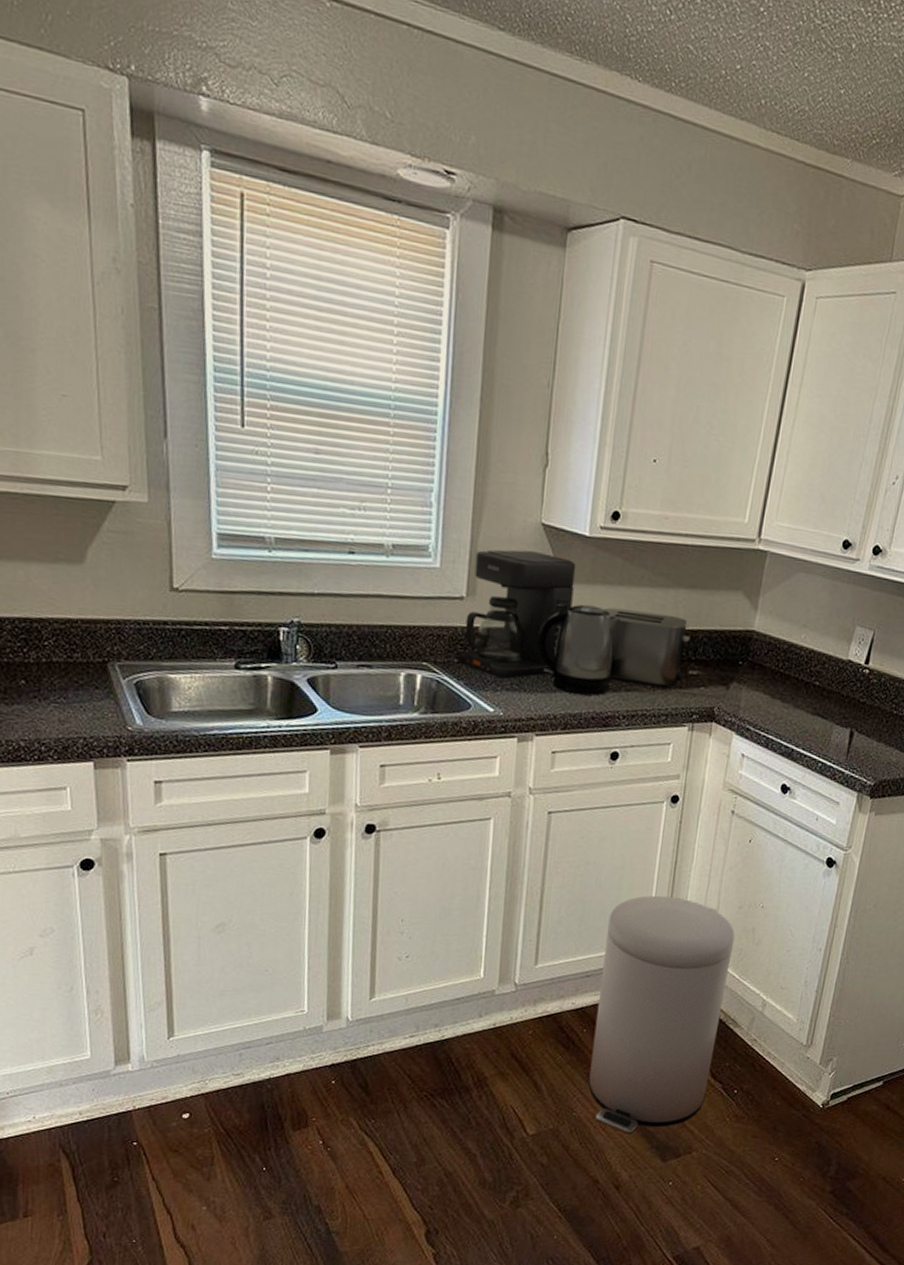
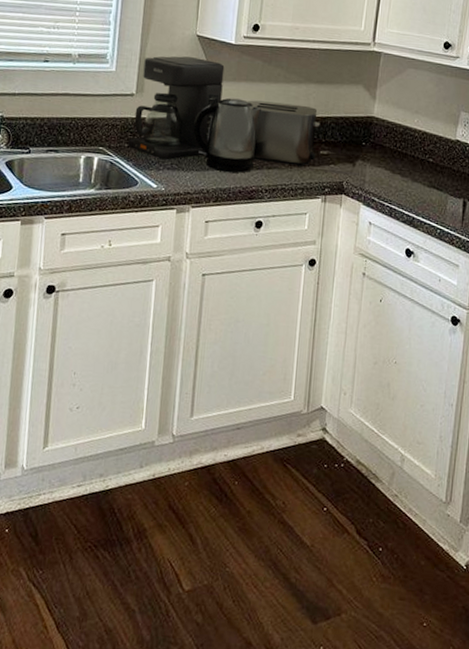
pedal bin: present [587,895,735,1134] -> none [239,351,372,593]

